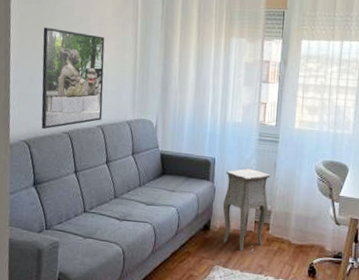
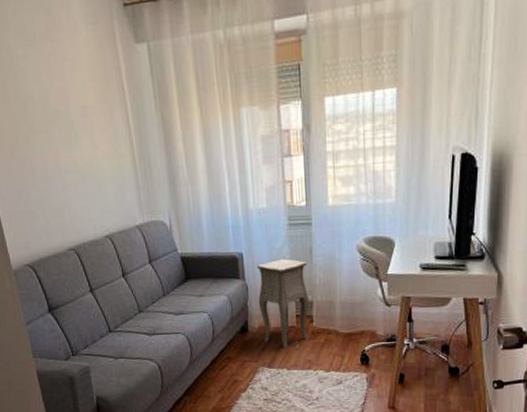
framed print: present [41,27,105,130] -> none [19,129,108,249]

